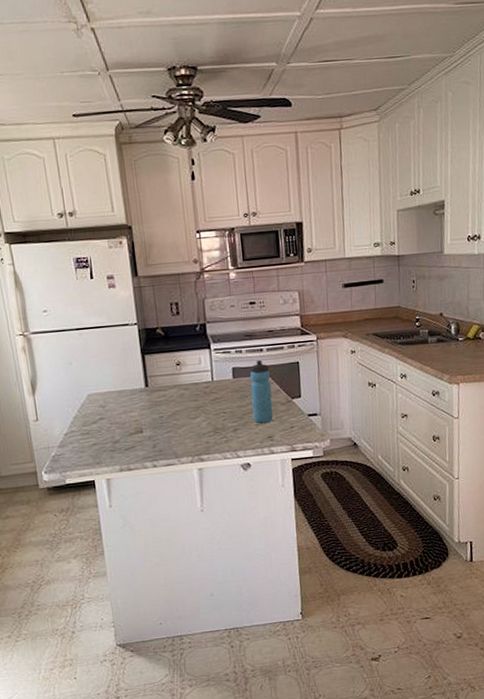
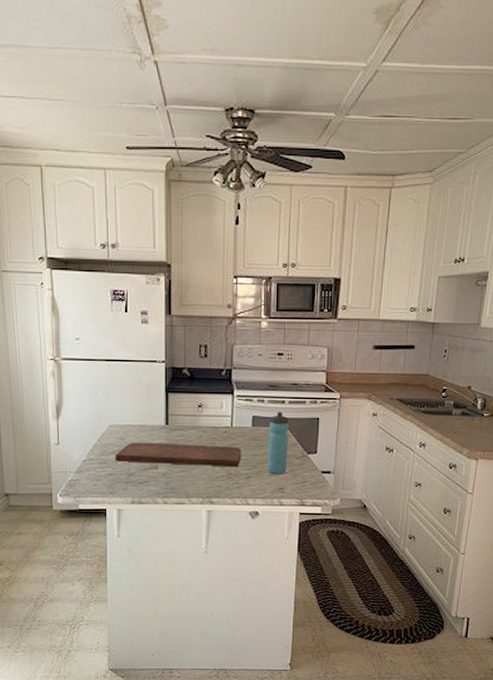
cutting board: none [97,400,227,430] -> present [114,442,242,468]

